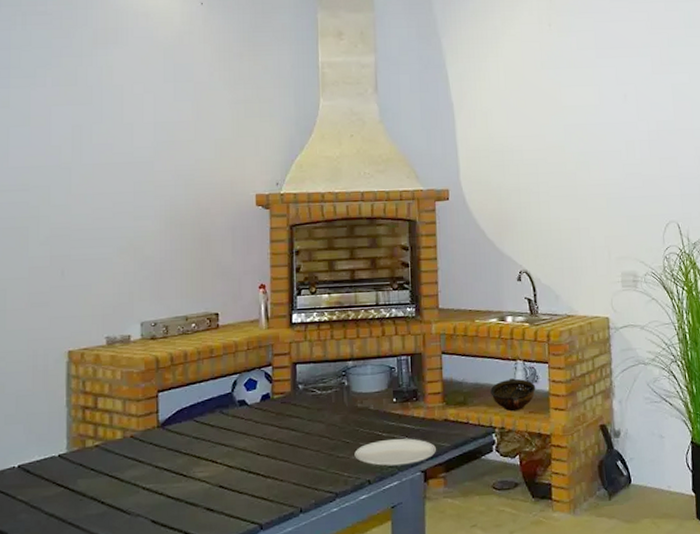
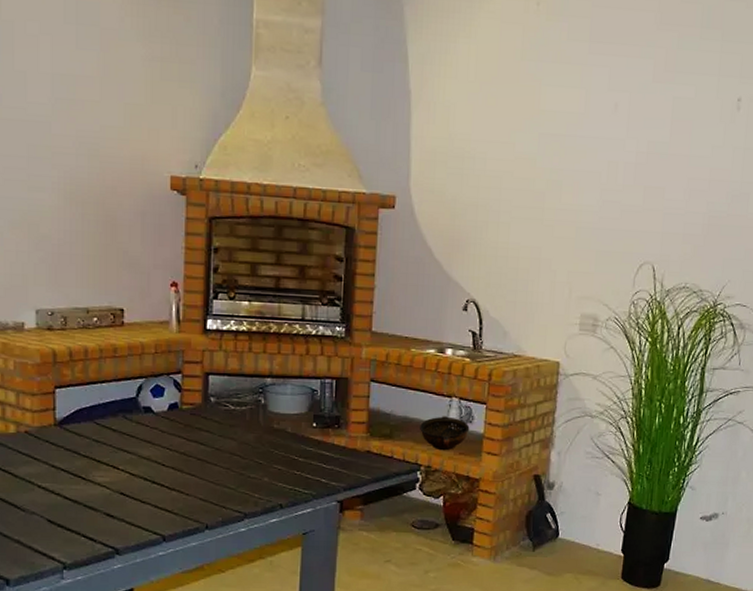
plate: present [354,438,436,467] -> none [267,465,355,493]

